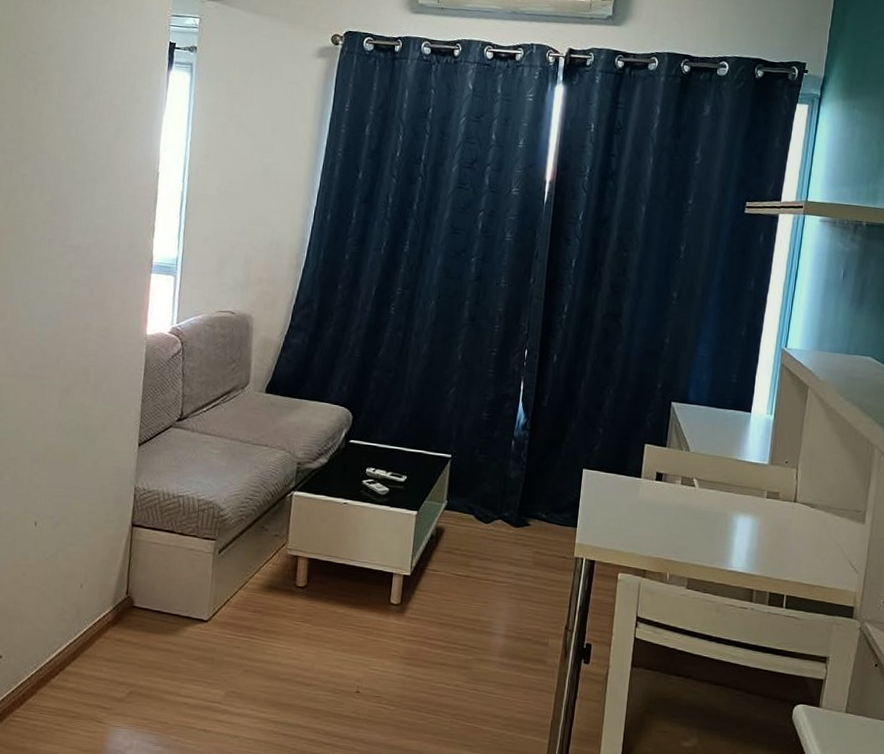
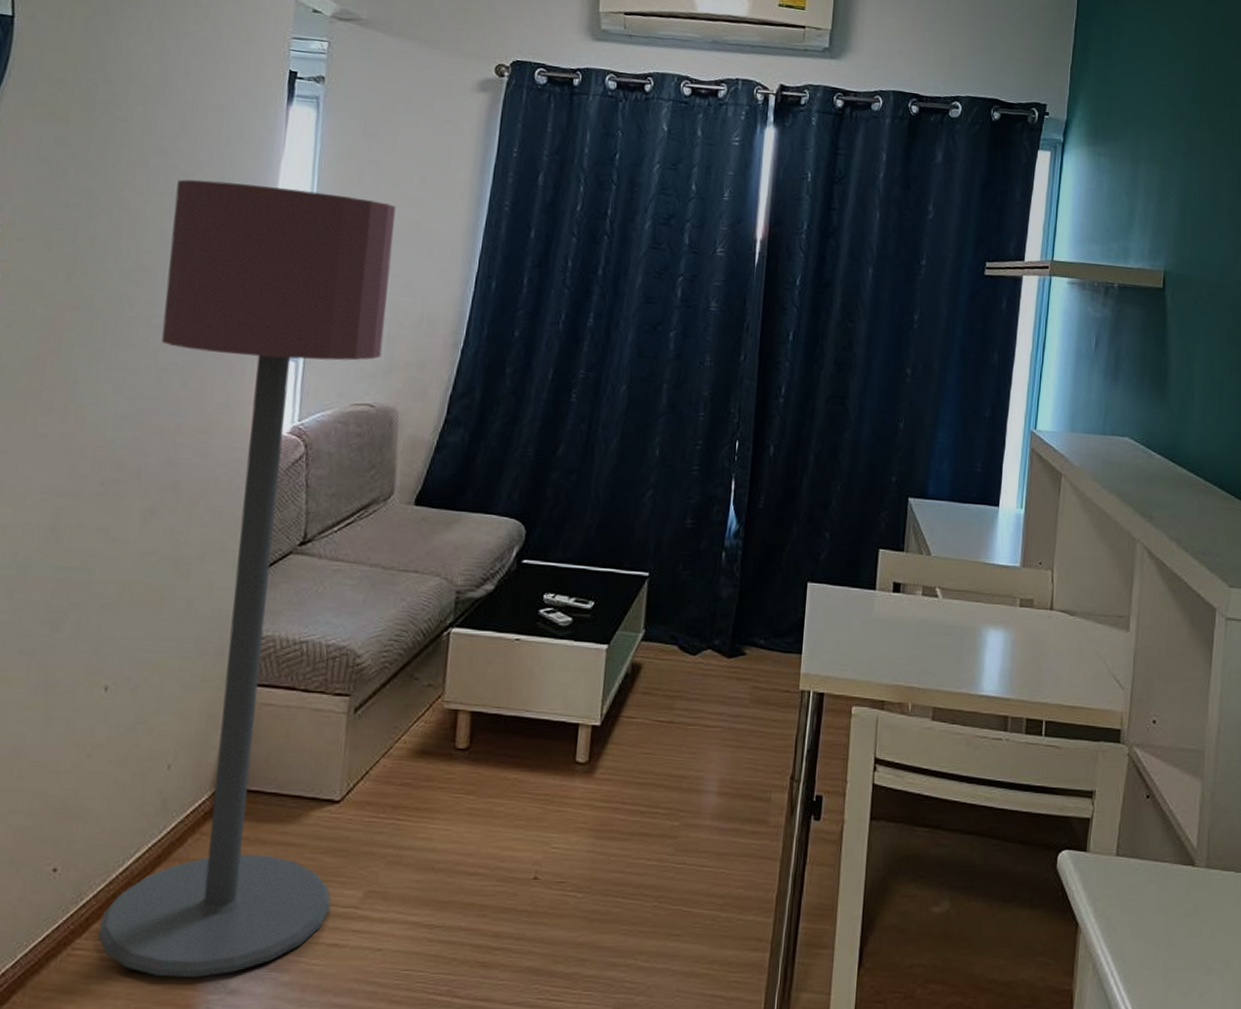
floor lamp: none [31,130,252,745] -> present [97,179,396,977]

